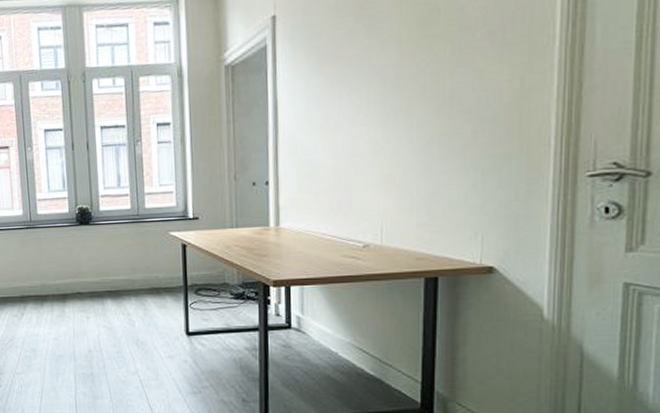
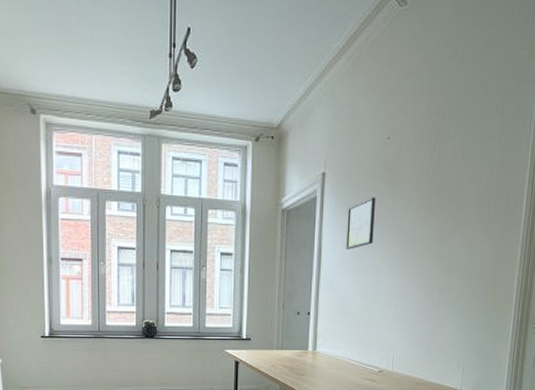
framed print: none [308,35,344,103] -> present [346,197,375,250]

